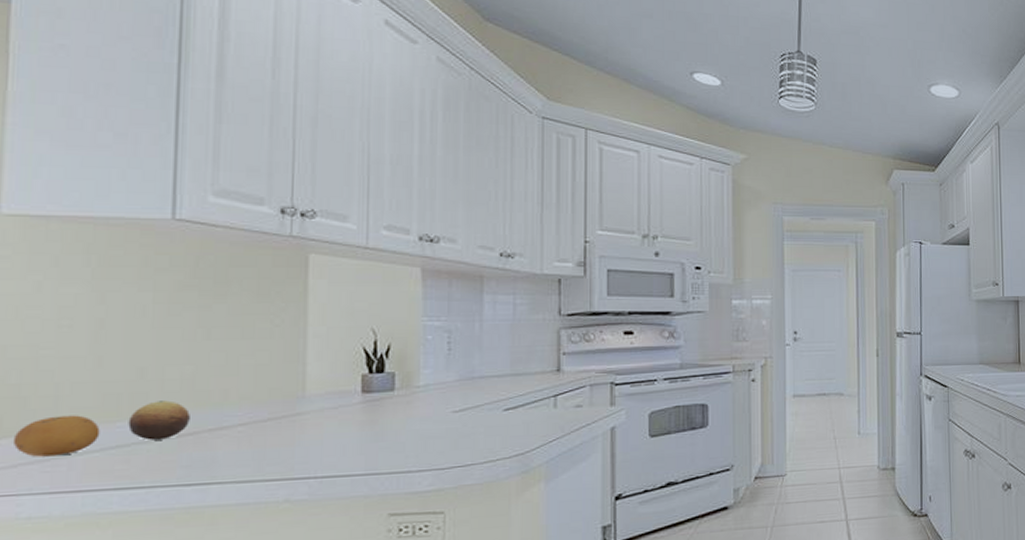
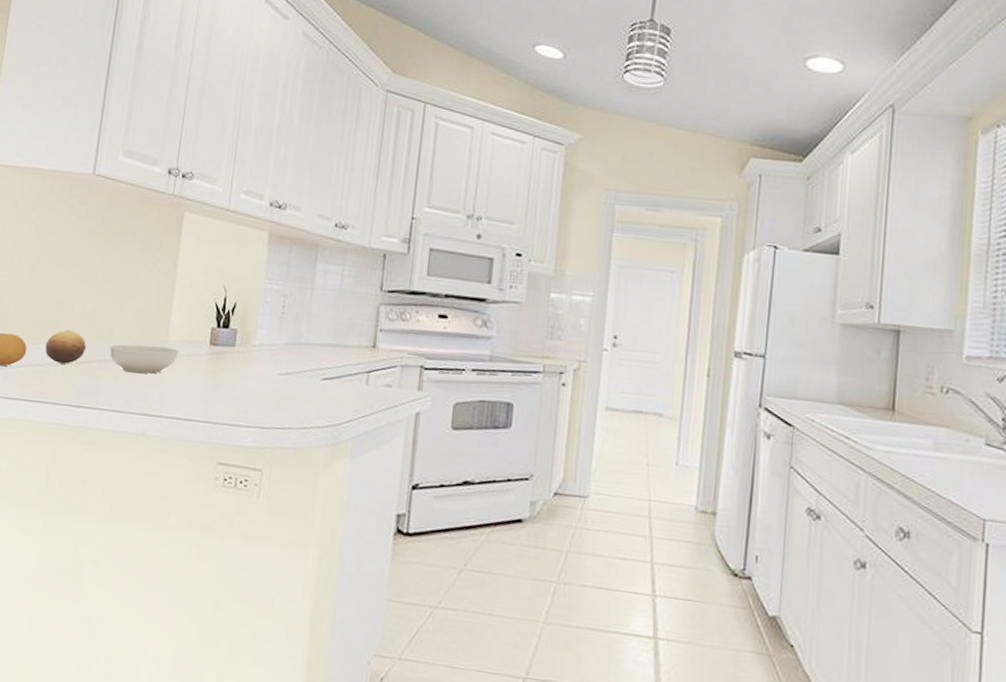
bowl: none [225,402,323,437] -> present [109,344,180,374]

